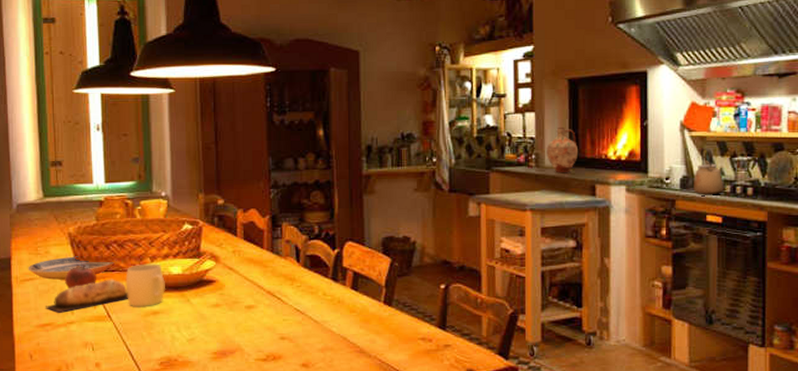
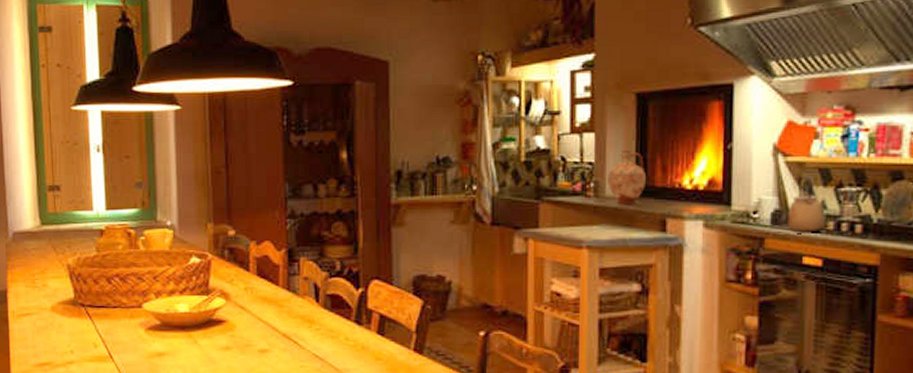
plate: present [28,256,117,280] -> none [25,290,119,316]
bread loaf: present [45,279,128,312] -> none [43,316,131,351]
fruit: present [65,264,96,289] -> none [64,299,97,326]
mug: present [125,263,166,306] -> none [128,300,172,347]

